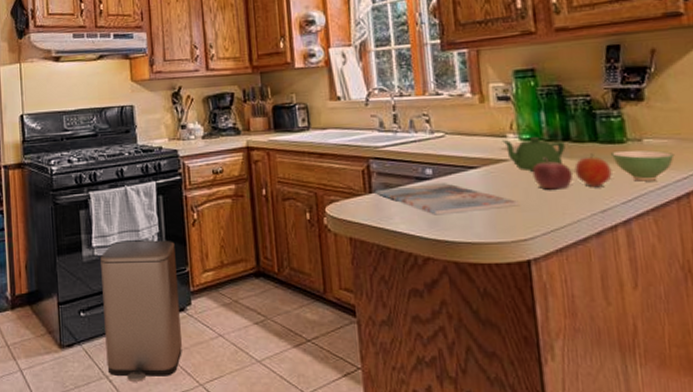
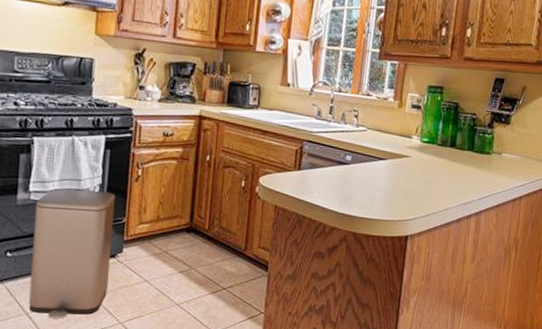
magazine: present [374,183,519,215] -> none [302,167,410,194]
teapot: present [502,137,566,172] -> none [408,139,451,168]
fruit: present [532,157,573,190] -> none [423,157,451,184]
fruit: present [574,153,612,187] -> none [453,159,478,185]
bowl: present [610,149,675,181] -> none [479,159,519,185]

